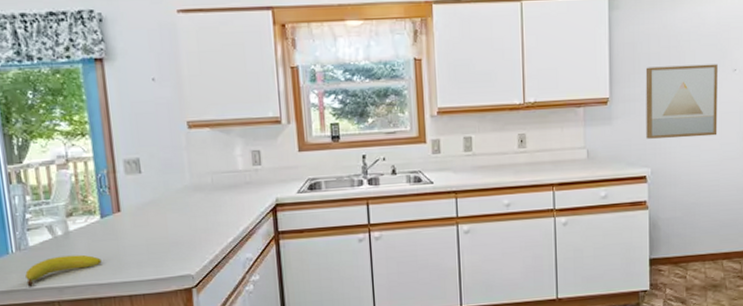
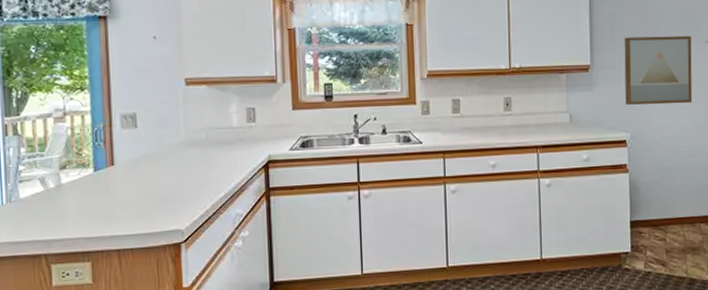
fruit: present [25,254,102,287] -> none [14,207,92,239]

